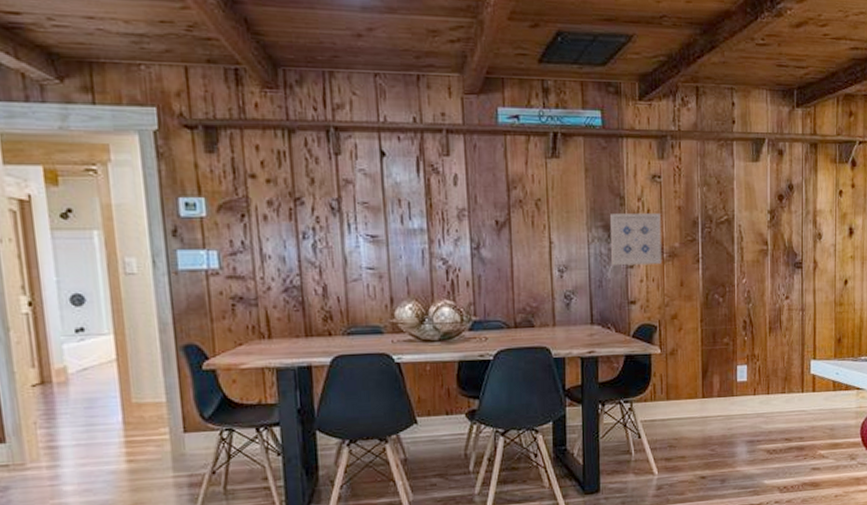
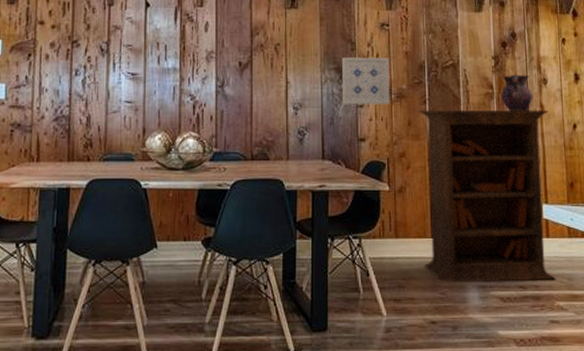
bookcase: none [690,266,822,439] -> present [418,109,556,282]
vase: none [775,229,808,268] -> present [500,74,533,111]

